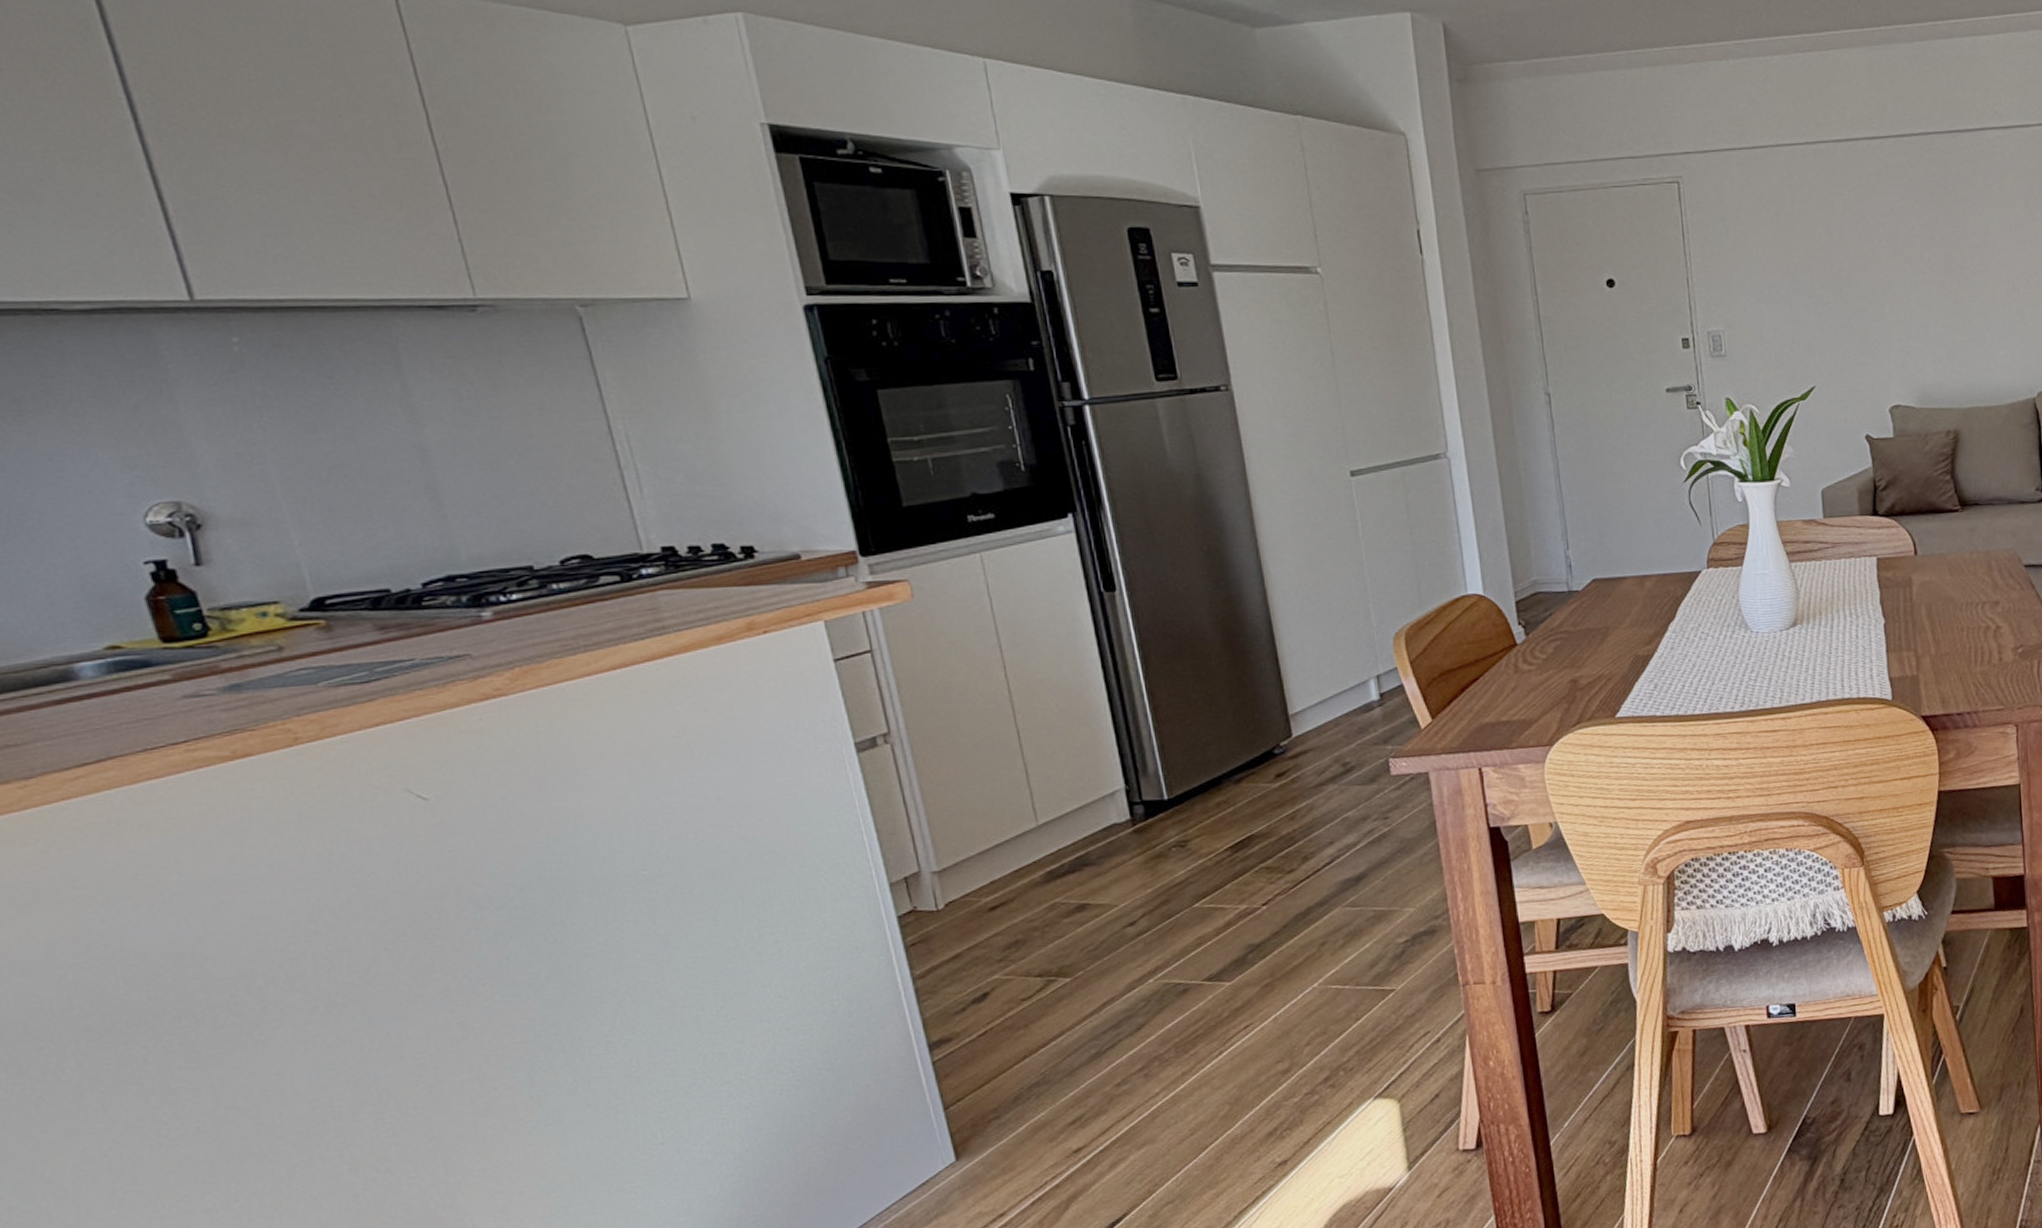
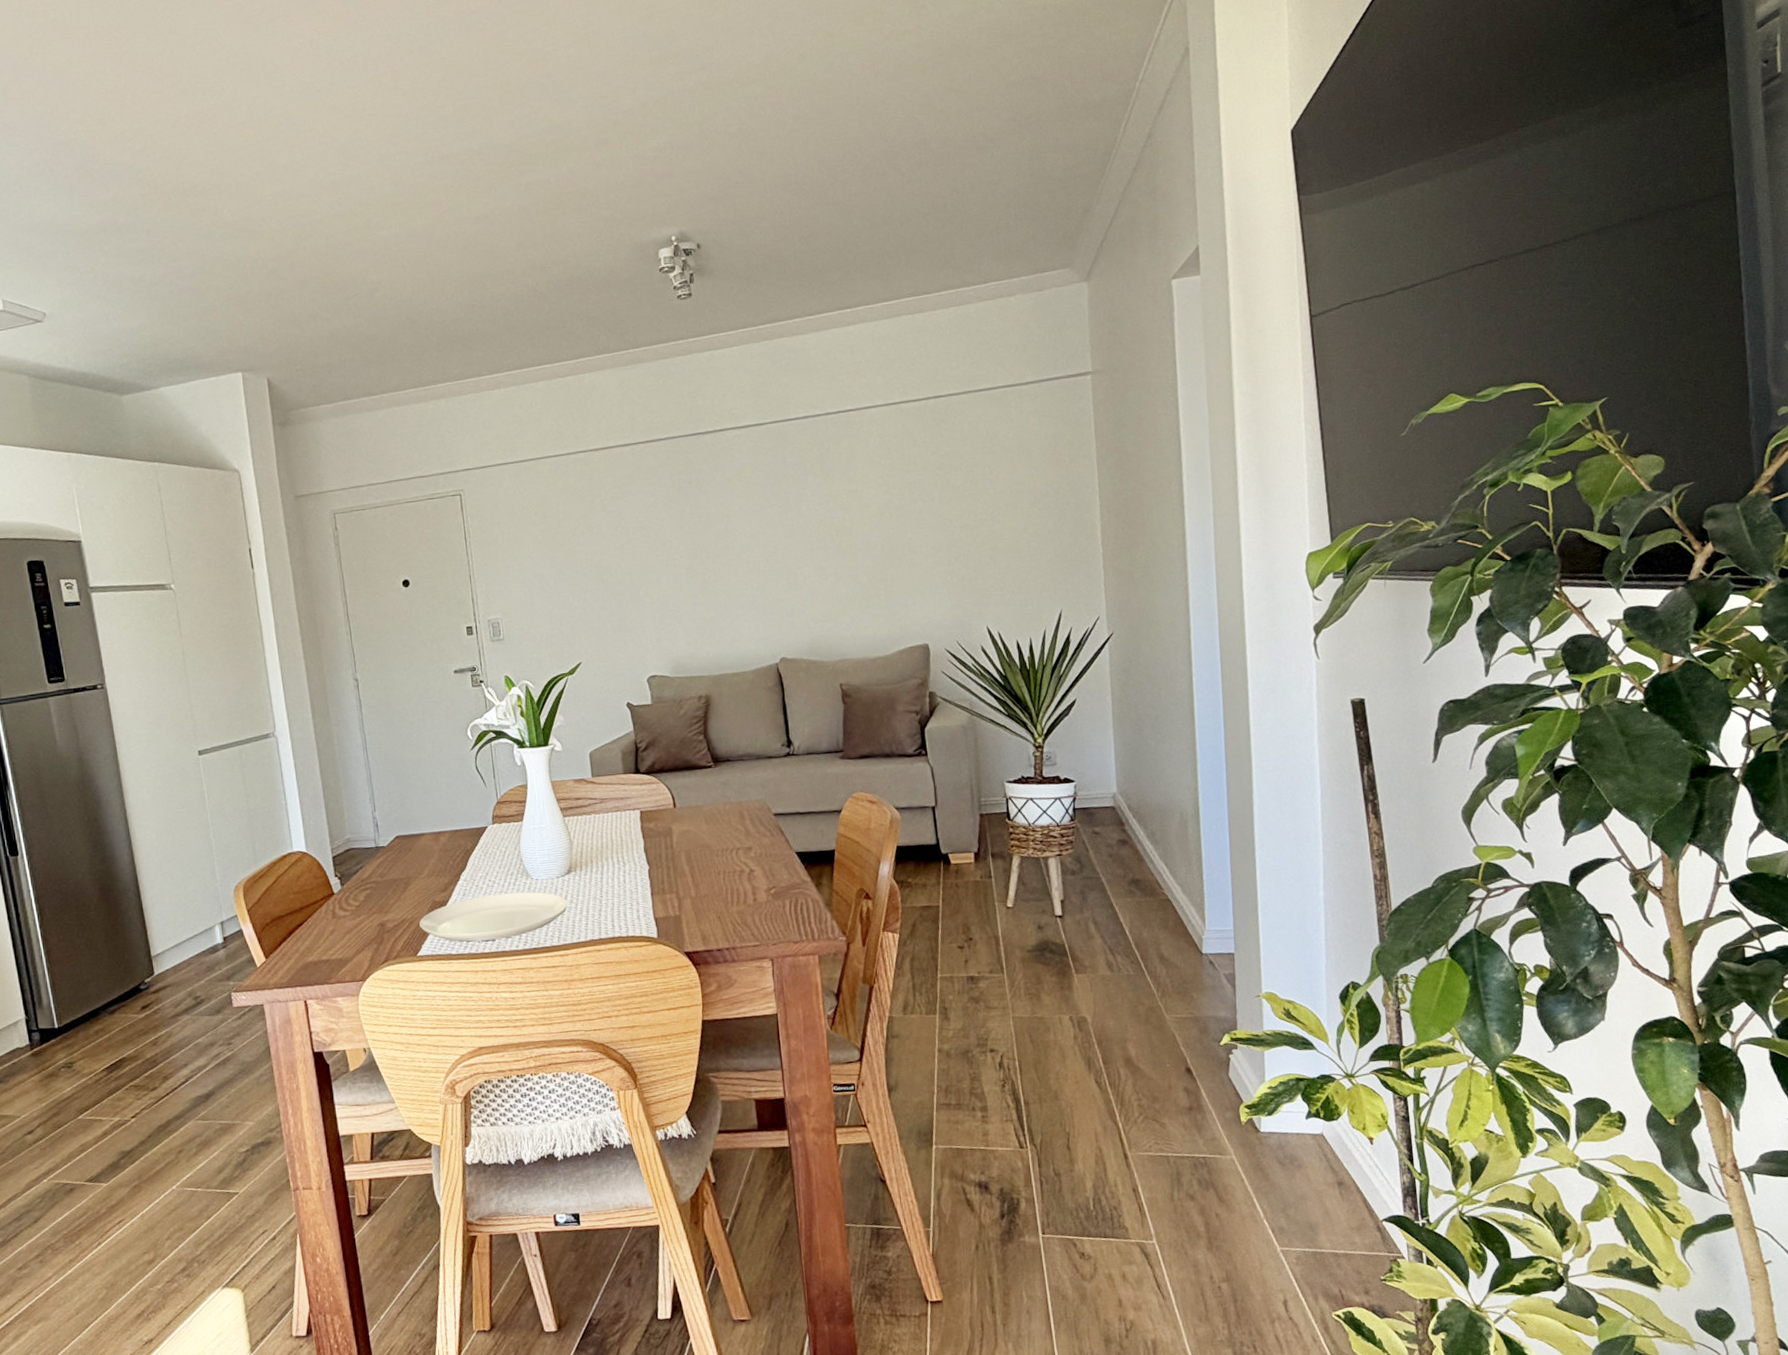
plate: none [1619,646,1793,703] -> present [419,891,569,942]

